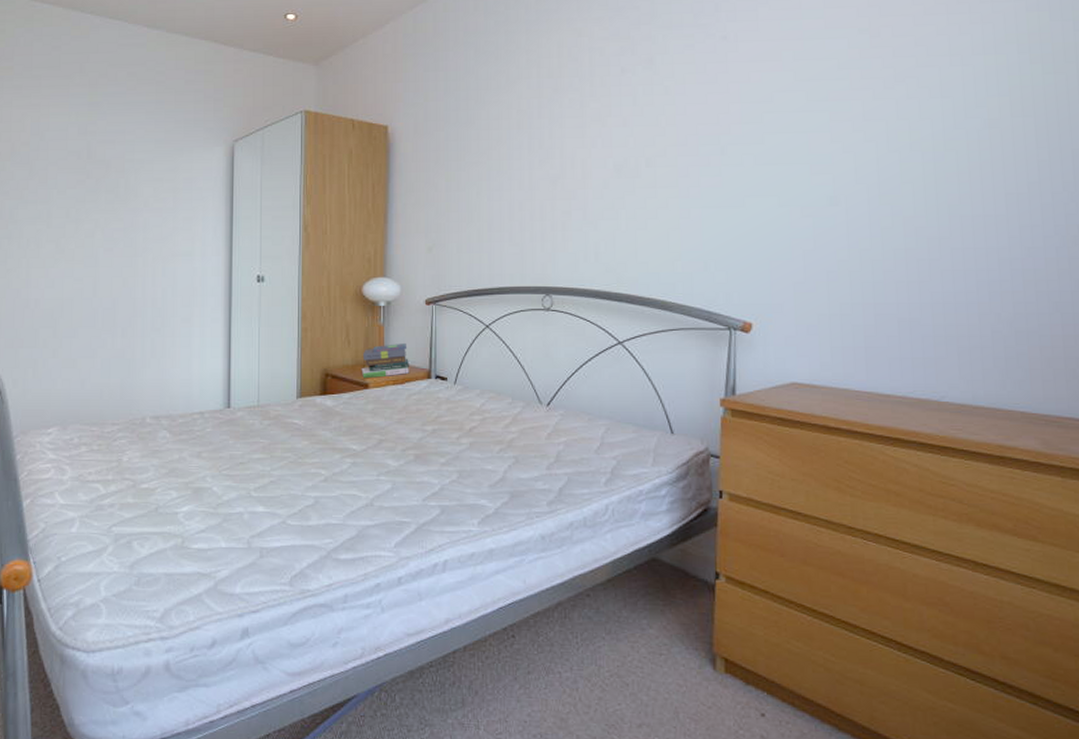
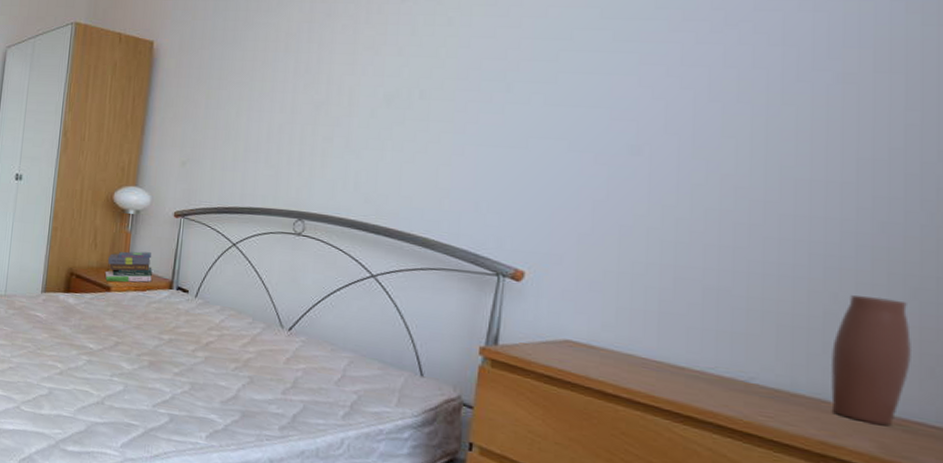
vase: none [1000,314,1059,425] -> present [831,295,911,426]

